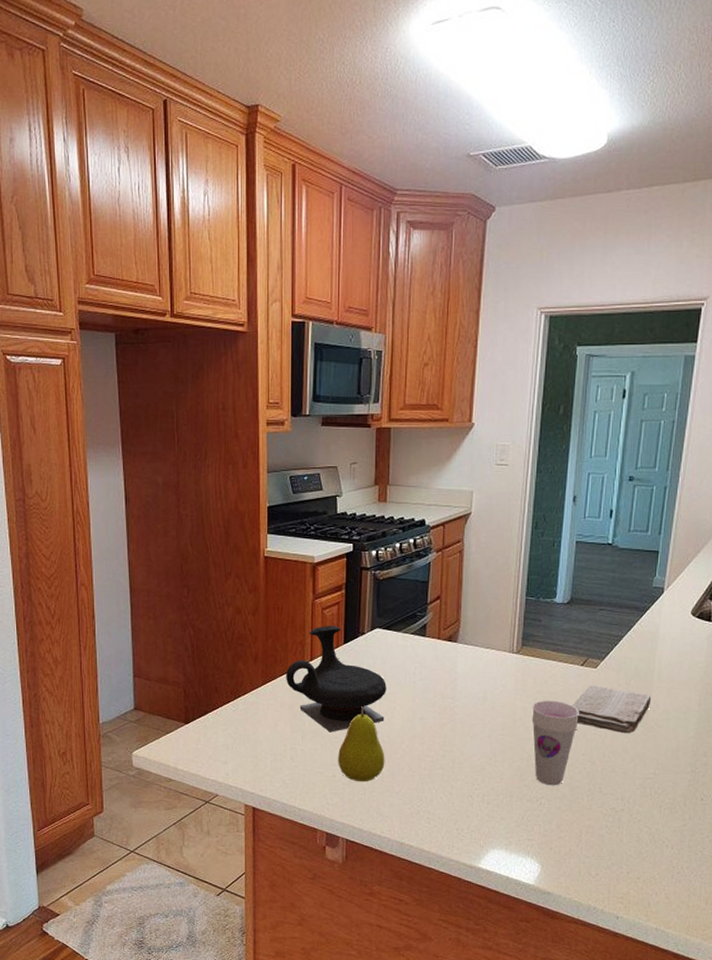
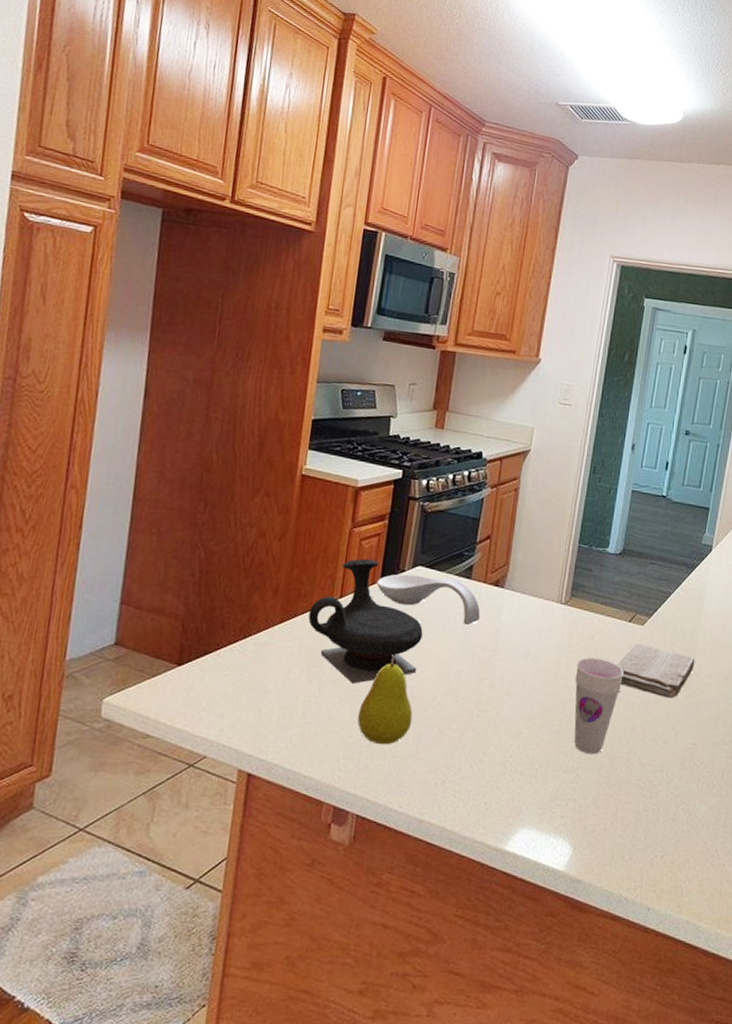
spoon rest: none [341,636,437,678] -> present [376,574,480,626]

